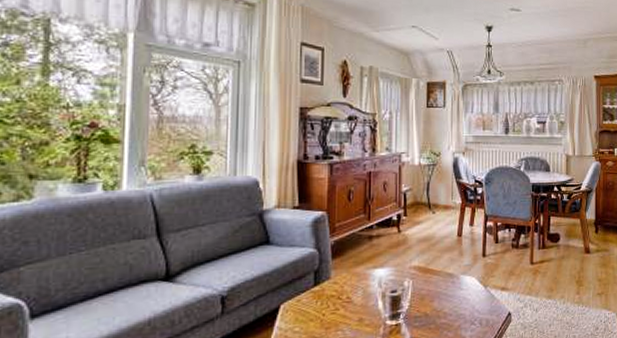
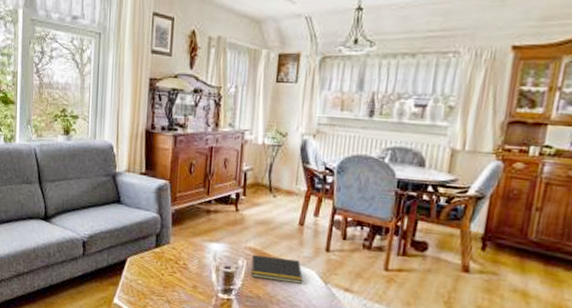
notepad: none [416,270,466,296] -> present [251,254,303,284]

